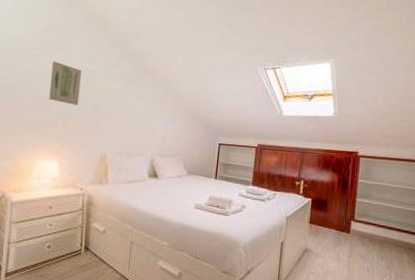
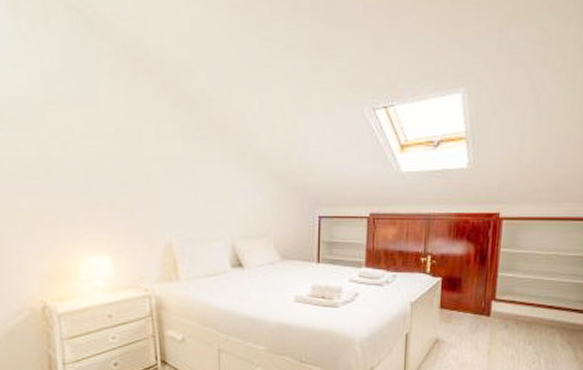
wall art: present [49,61,81,105] -> none [79,120,126,179]

